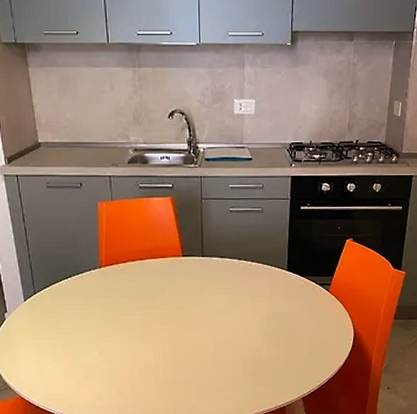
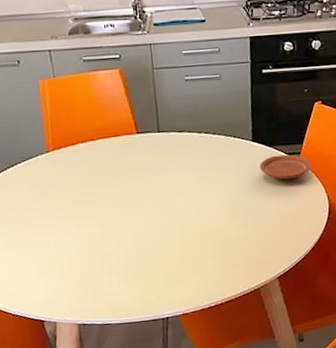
plate: none [293,285,340,308] -> present [260,154,312,180]

